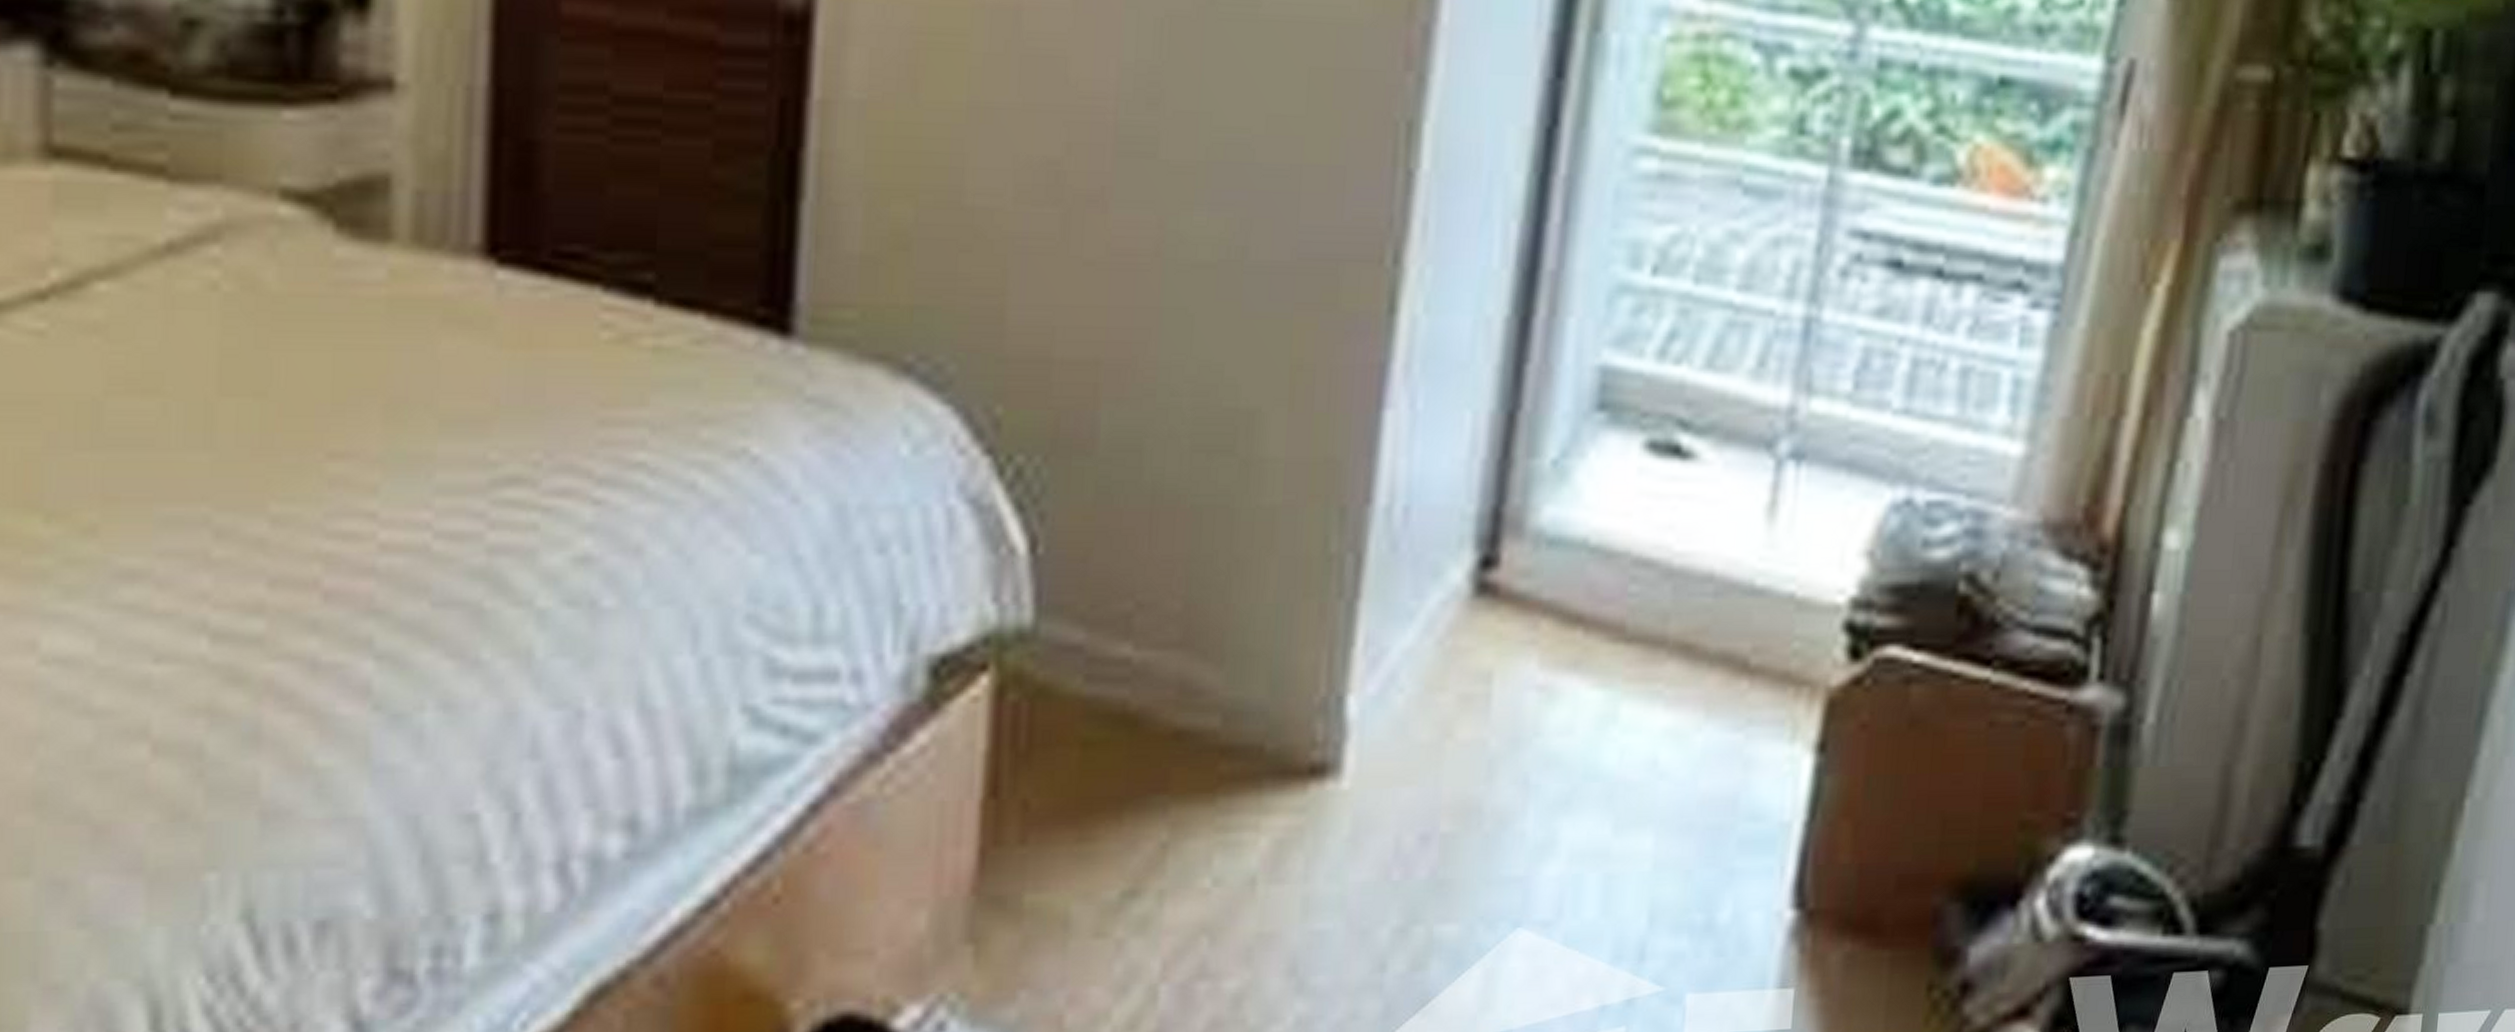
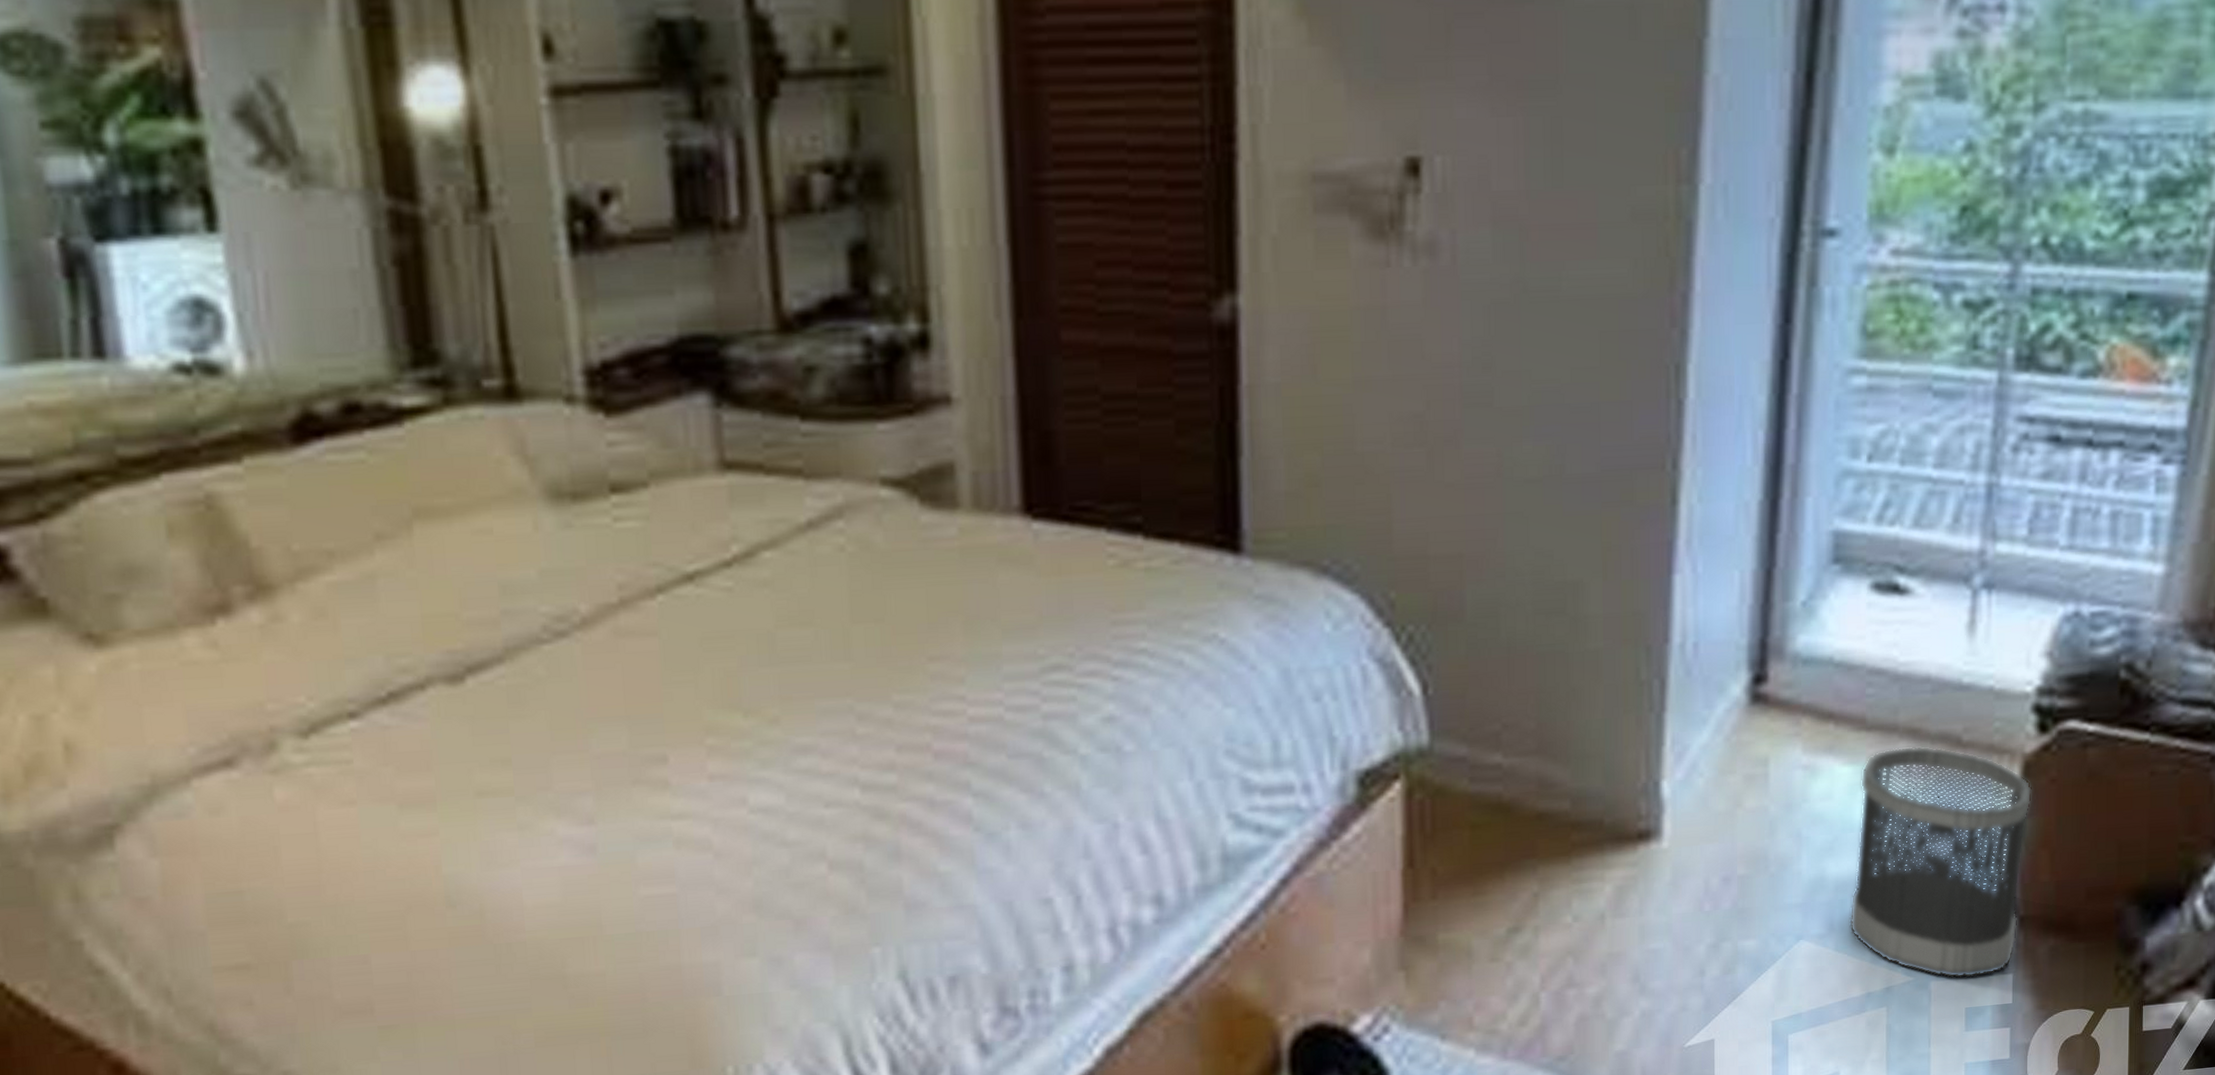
wastebasket: none [1583,667,1836,992] -> present [1848,746,2032,979]

